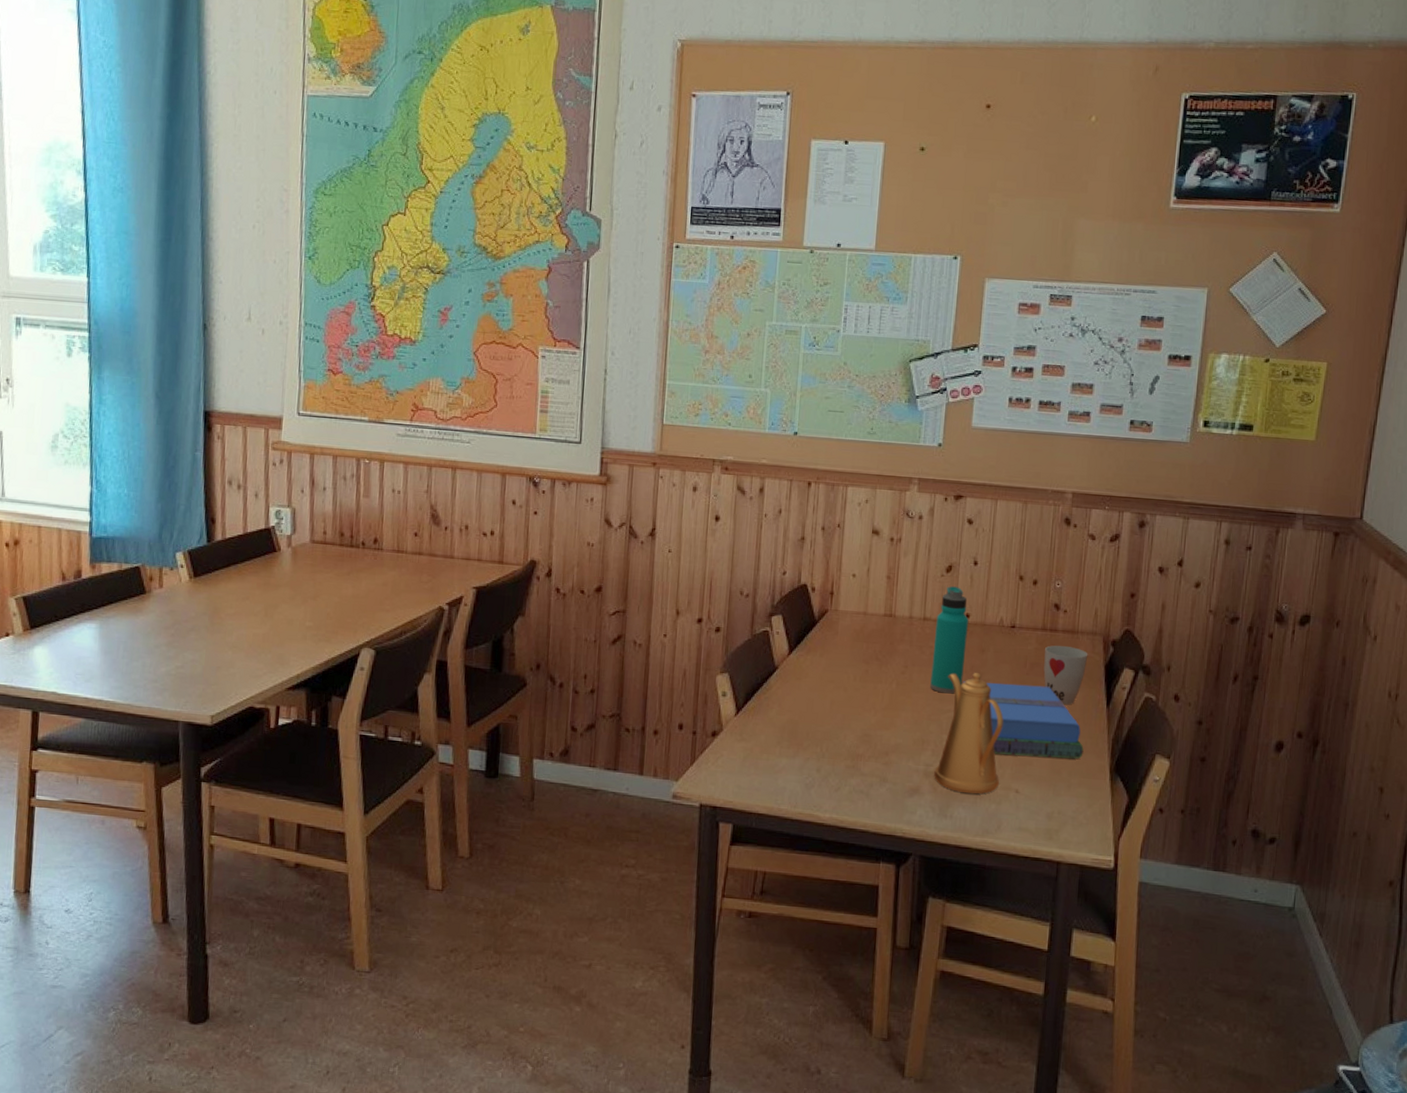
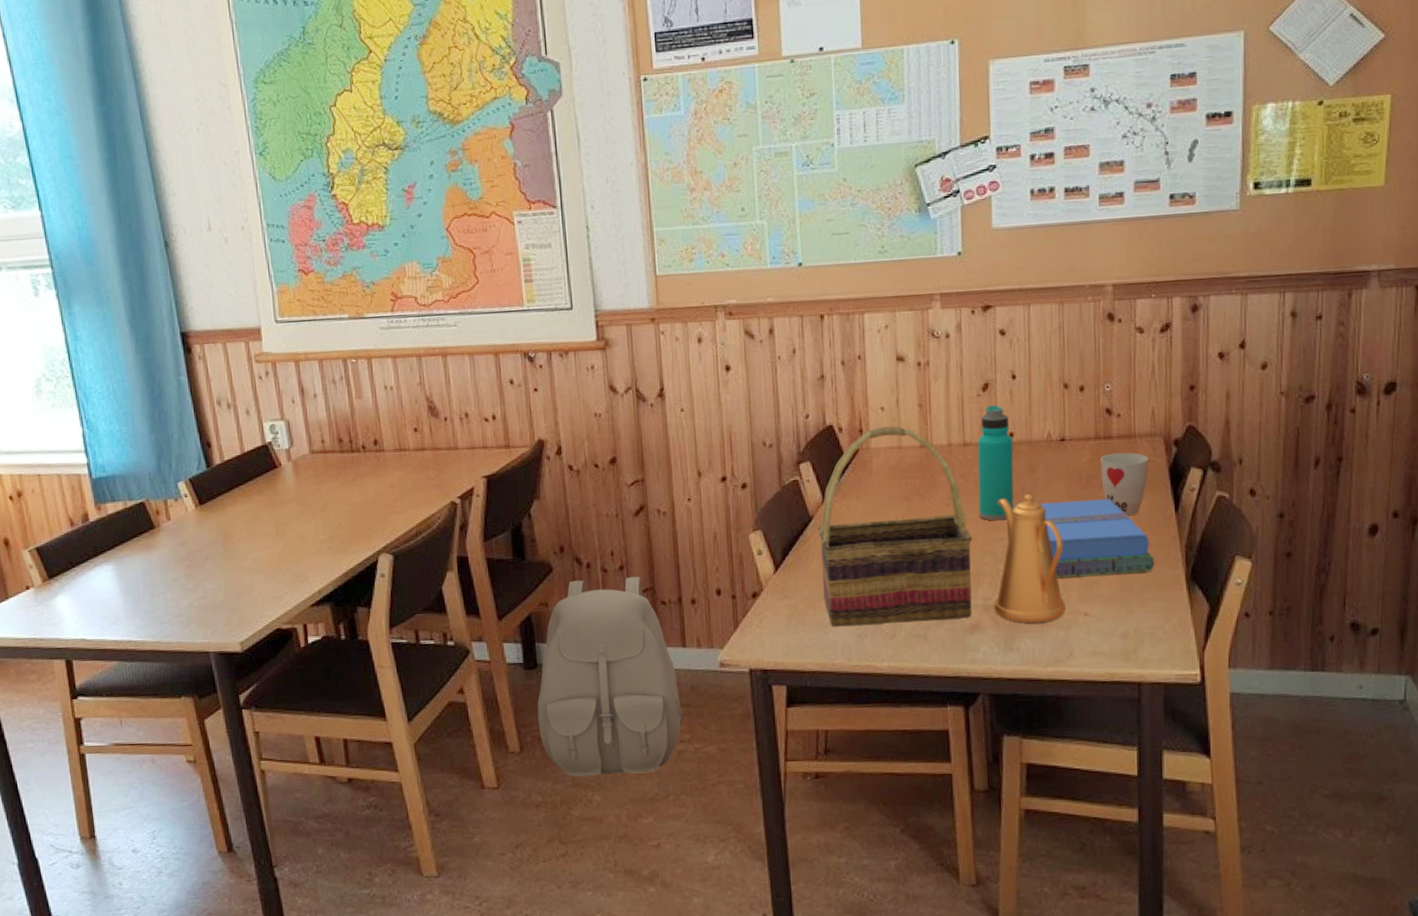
backpack: none [490,697,632,893] -> present [537,576,684,777]
woven basket: none [778,592,922,781] -> present [818,426,973,627]

